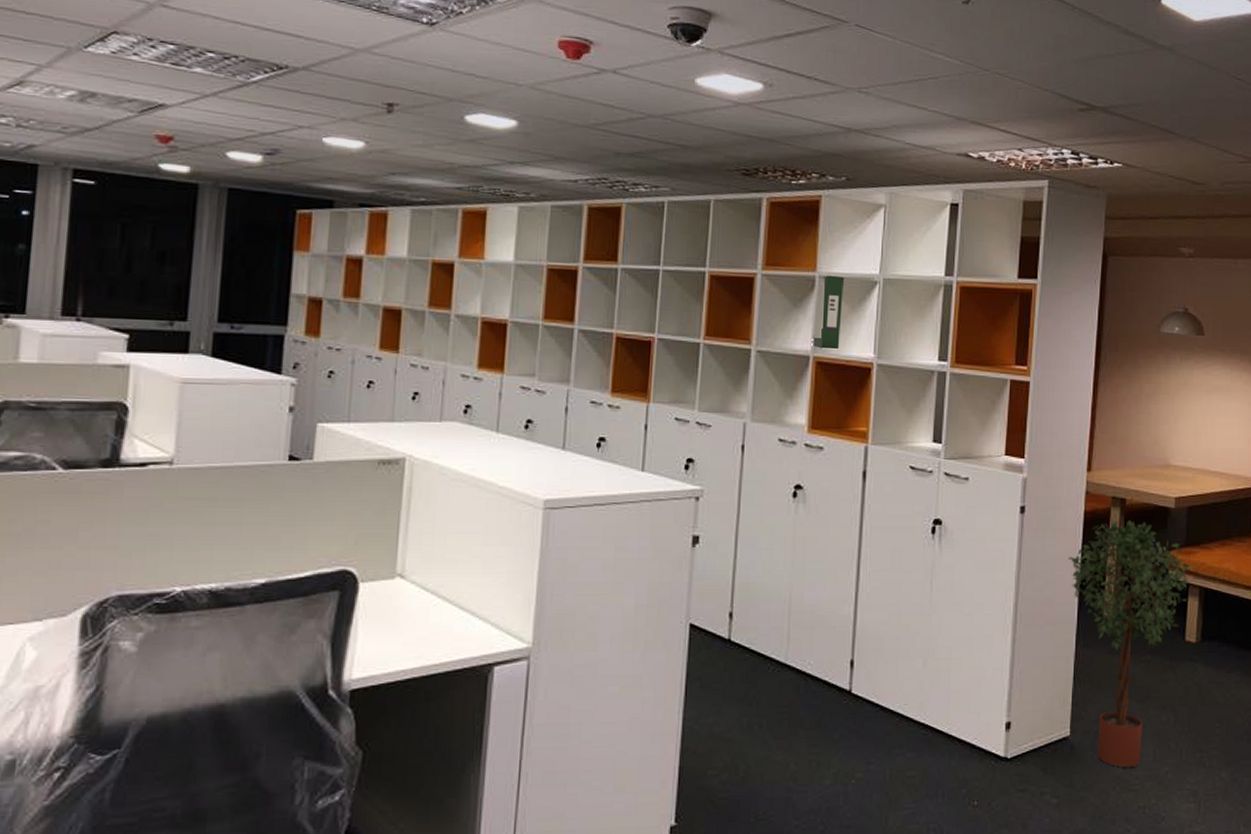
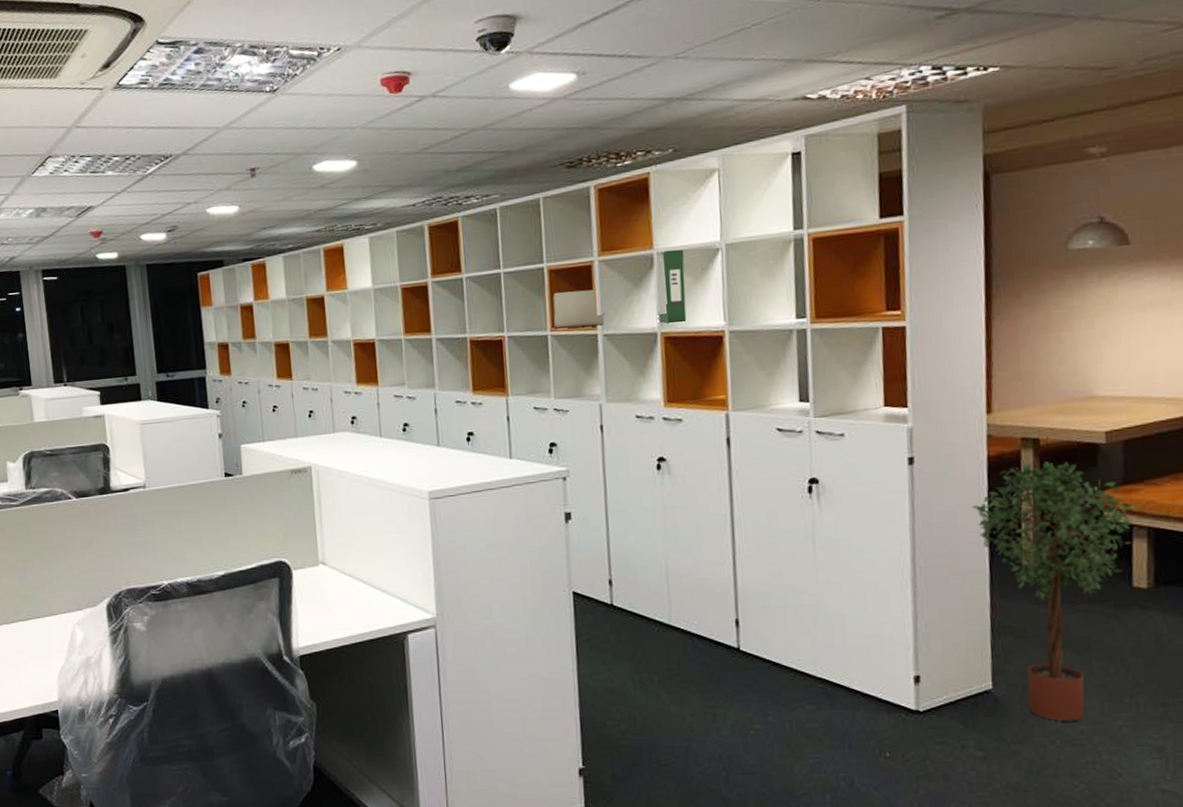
box: none [708,299,761,341] -> present [552,289,605,329]

